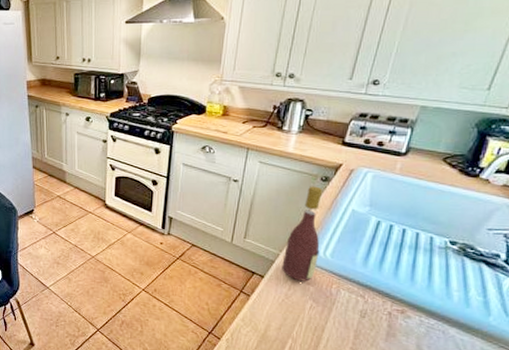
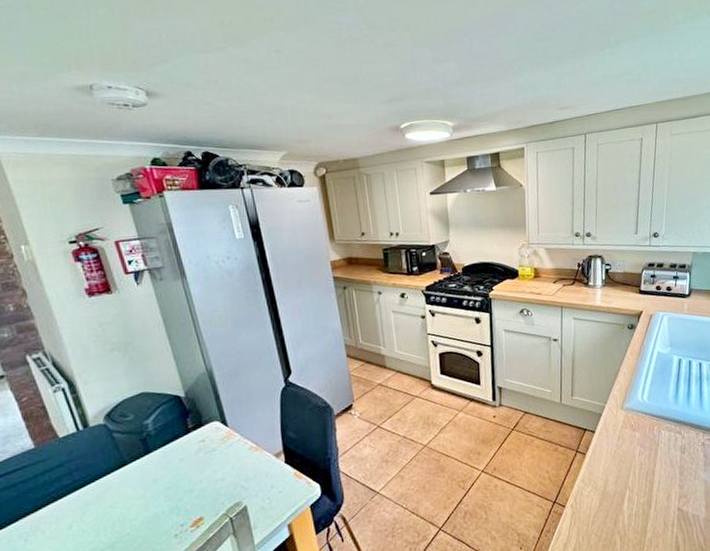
wine bottle: present [282,186,323,282] -> none [608,334,639,429]

